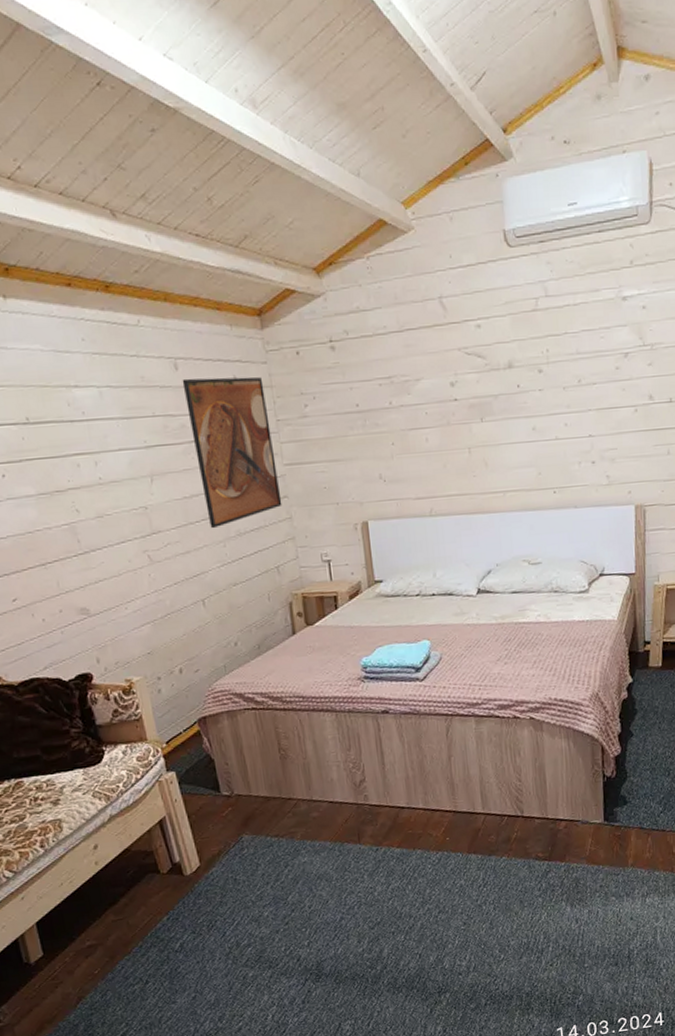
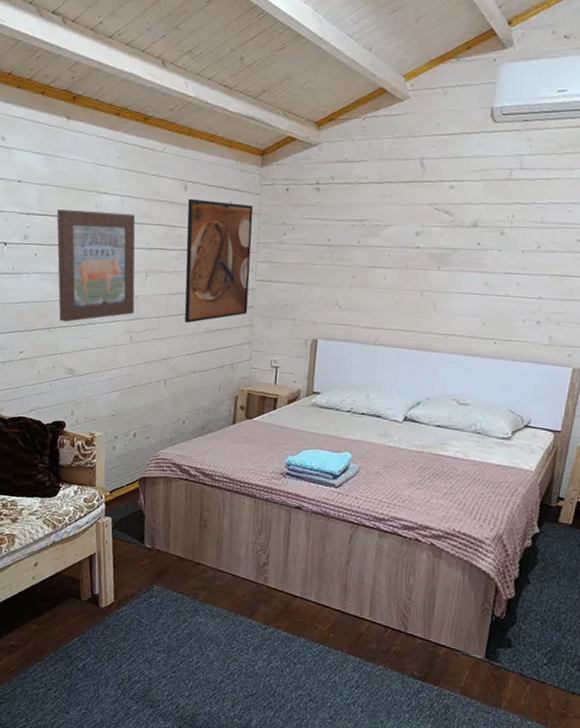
wall art: none [19,407,147,554] -> present [57,209,136,322]

